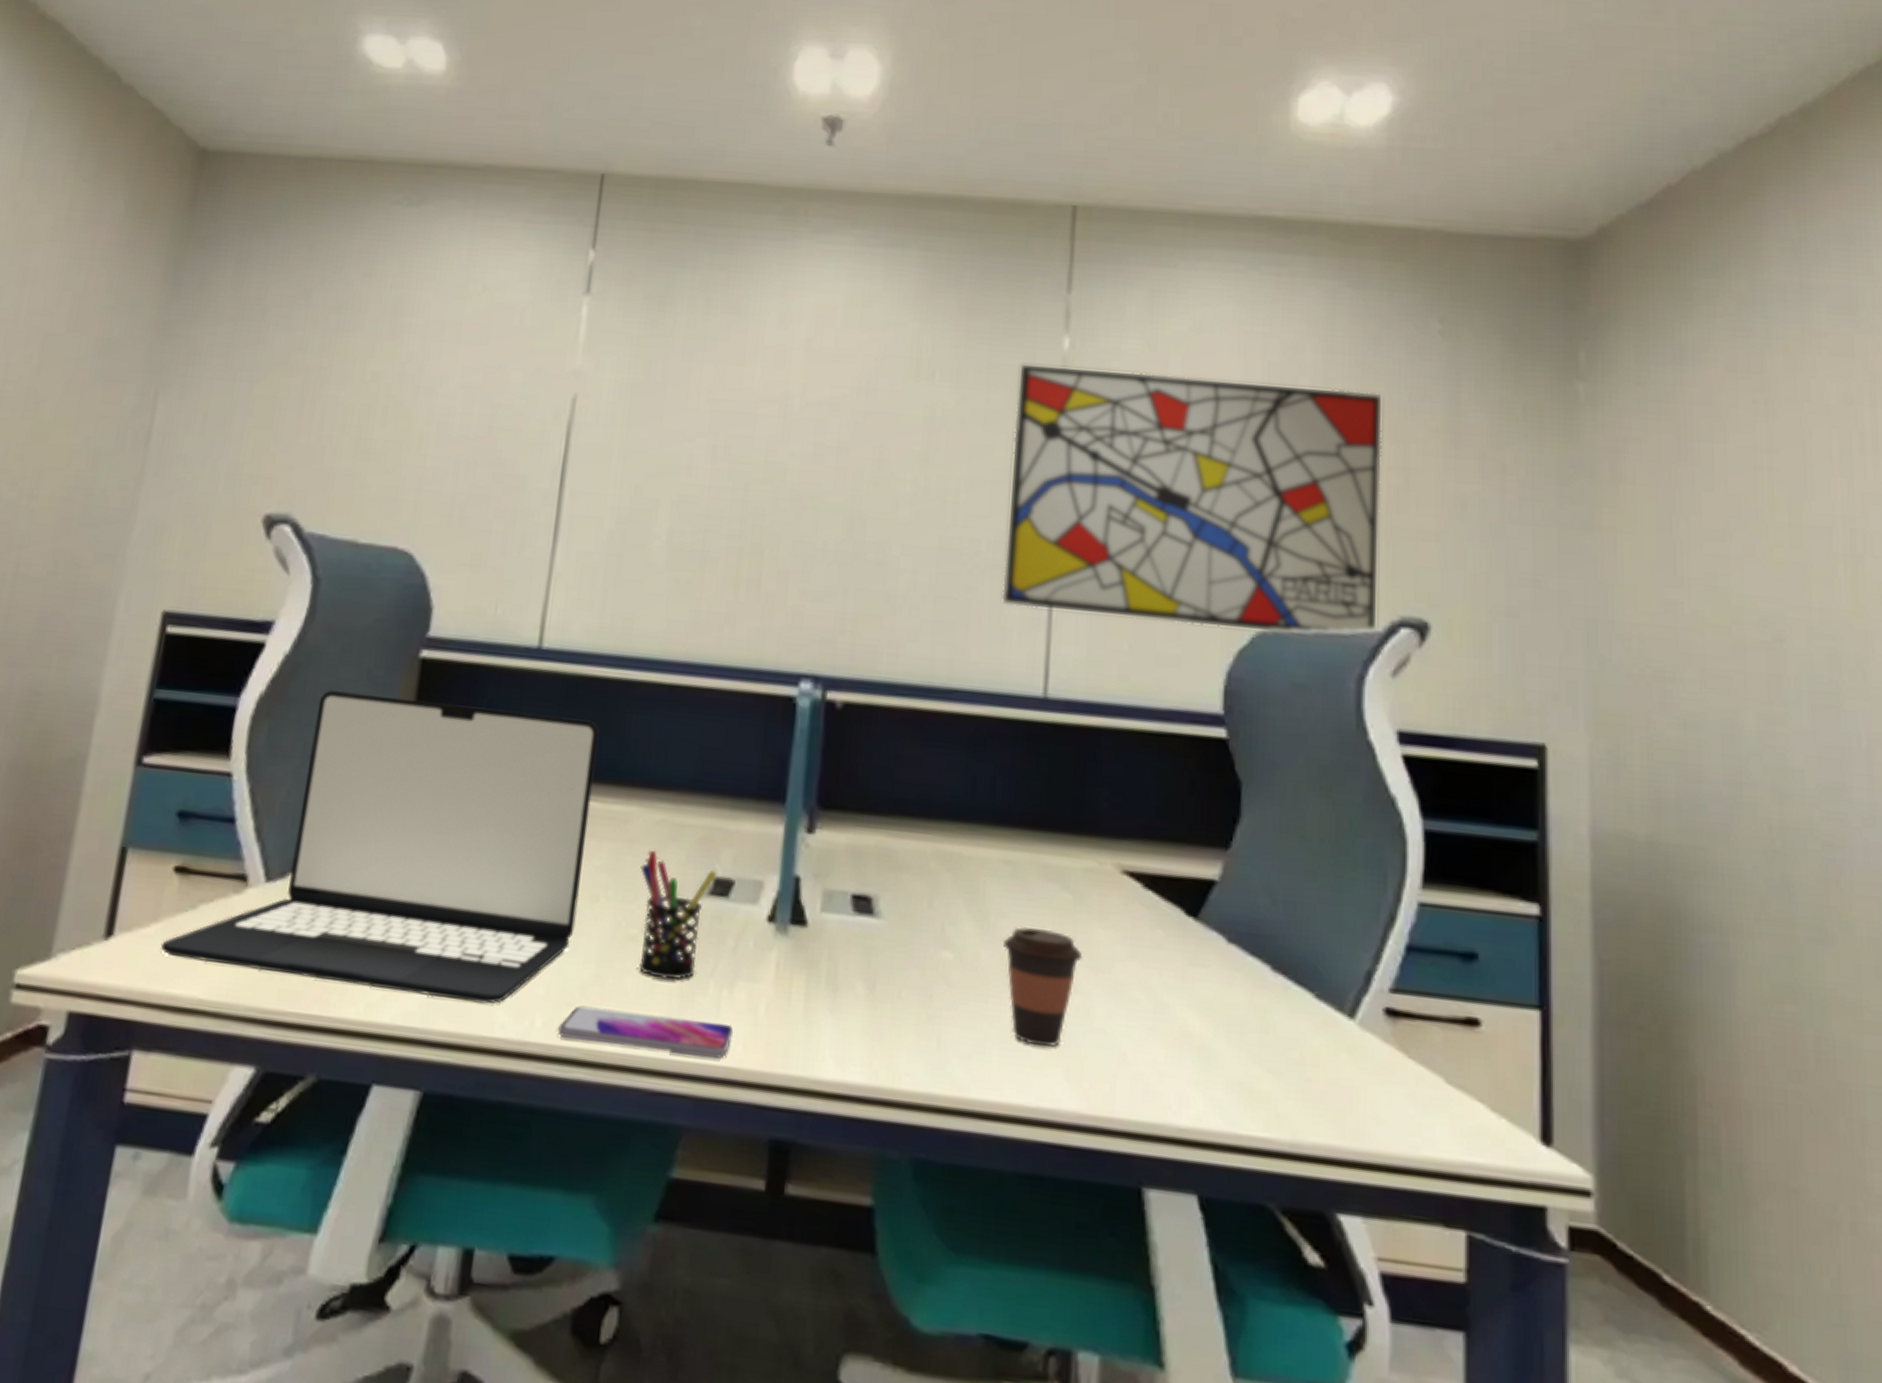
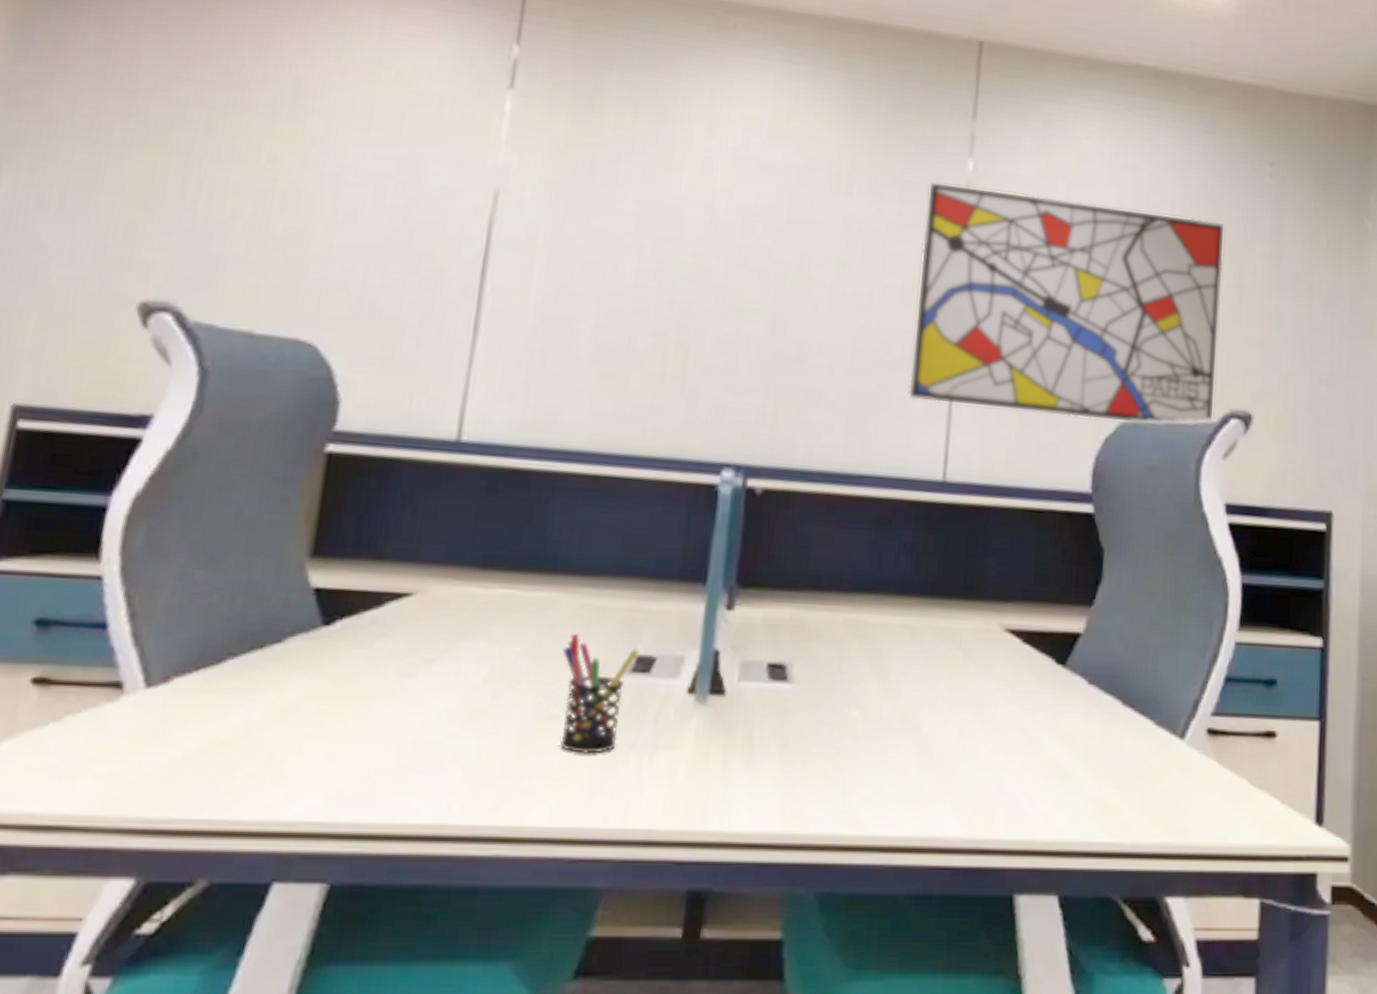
laptop: present [160,690,599,1004] -> none [15,486,521,792]
smartphone: present [558,1005,734,1059] -> none [476,785,654,822]
coffee cup: present [1002,927,1083,1047] -> none [901,683,970,785]

